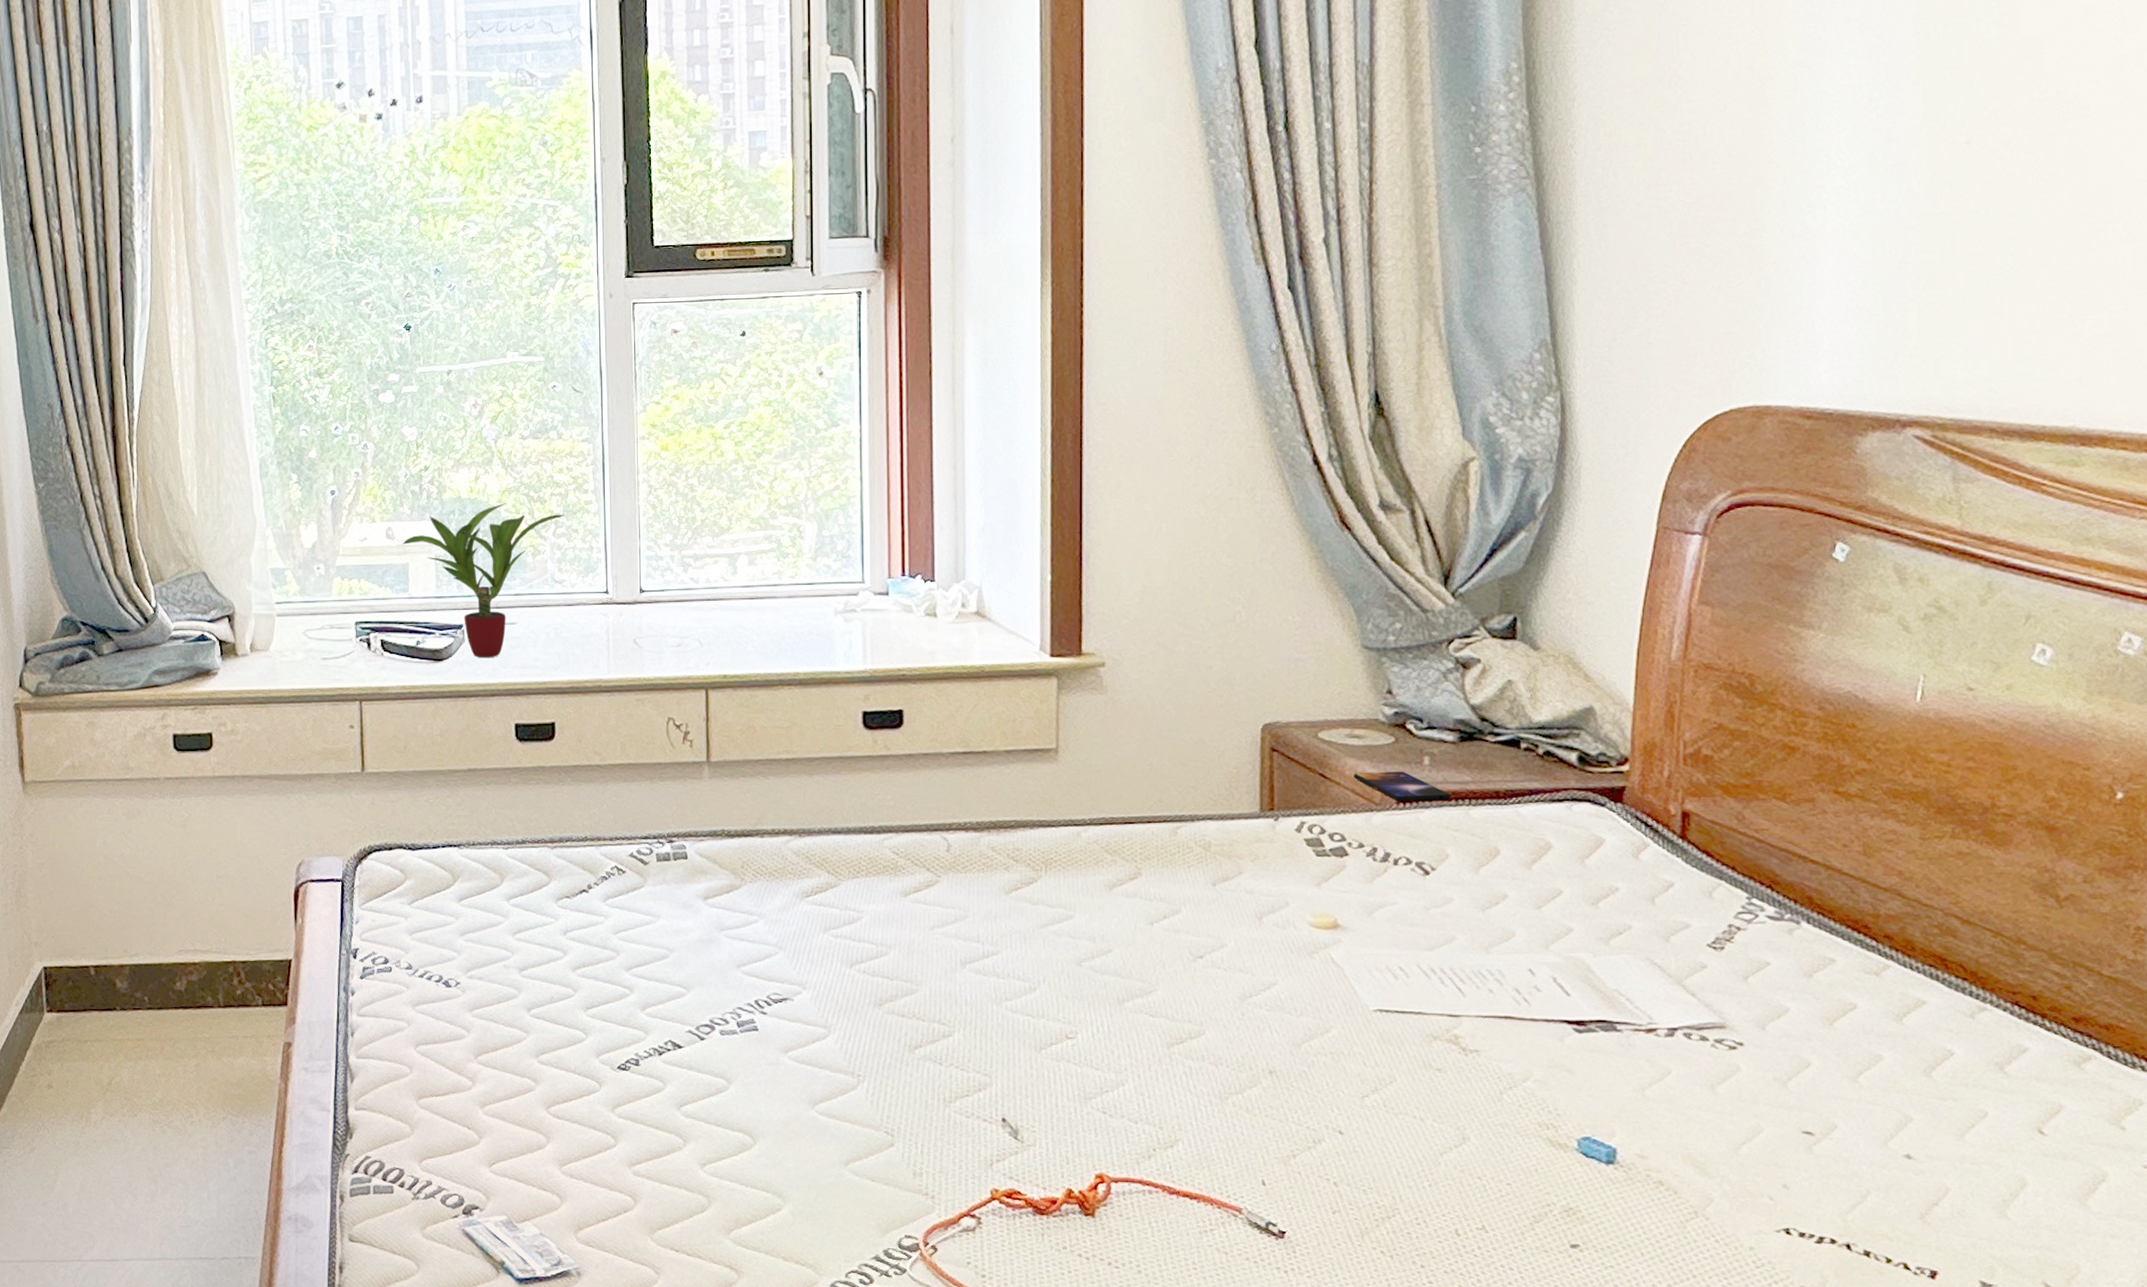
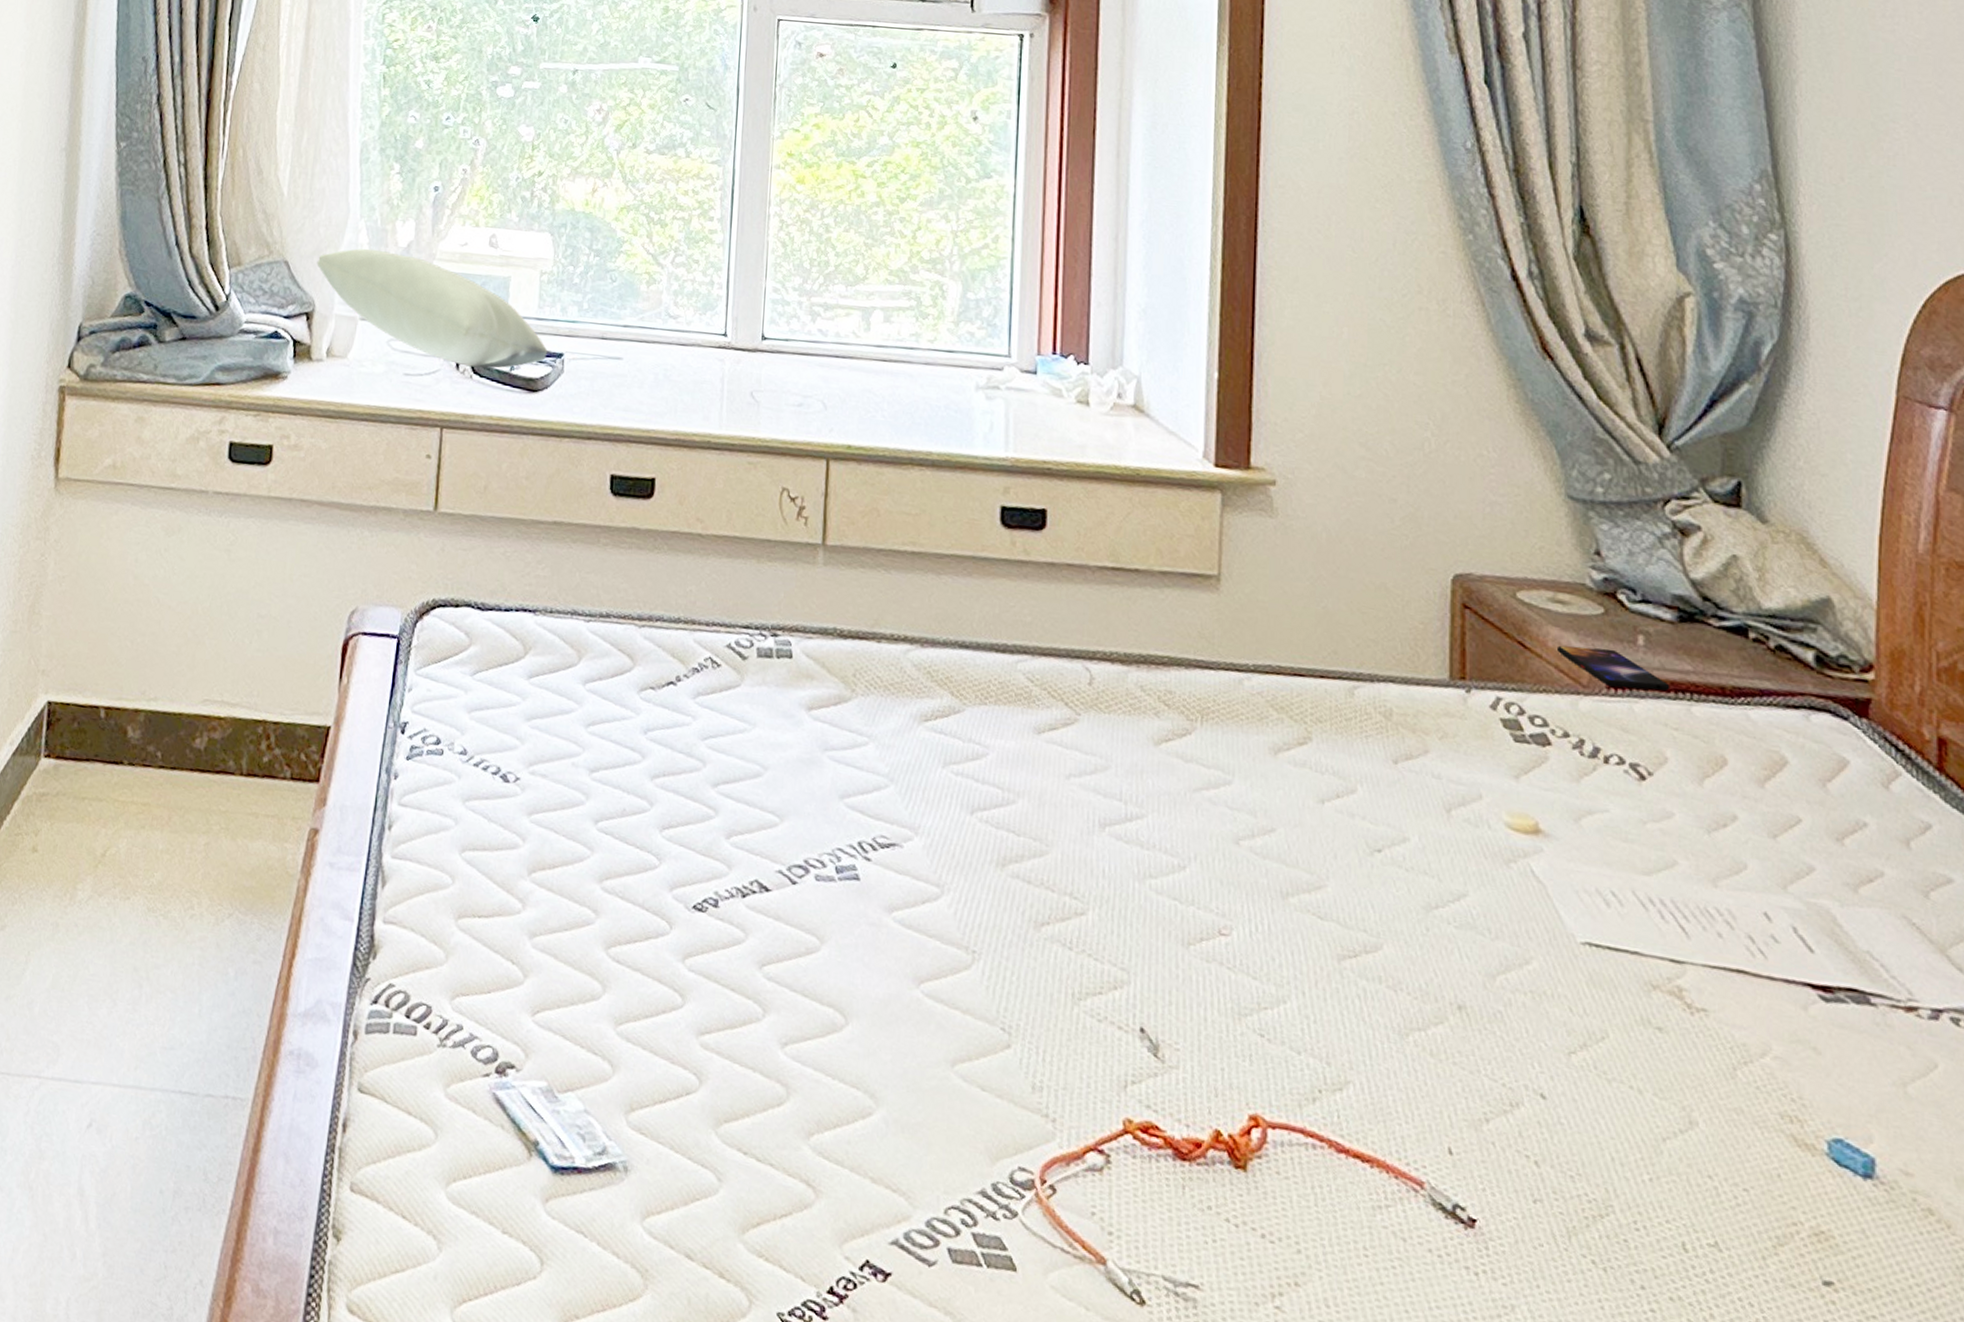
cushion: none [232,553,449,646] -> present [317,248,548,368]
potted plant: present [402,503,565,657] -> none [506,221,686,395]

